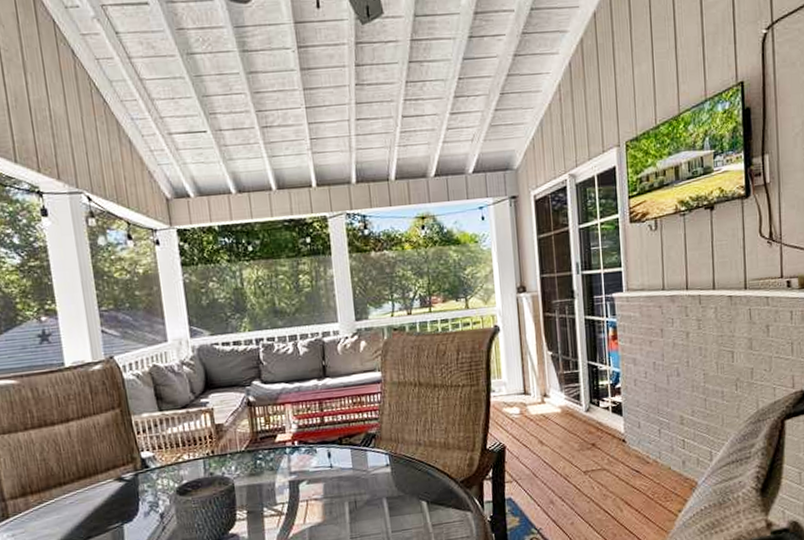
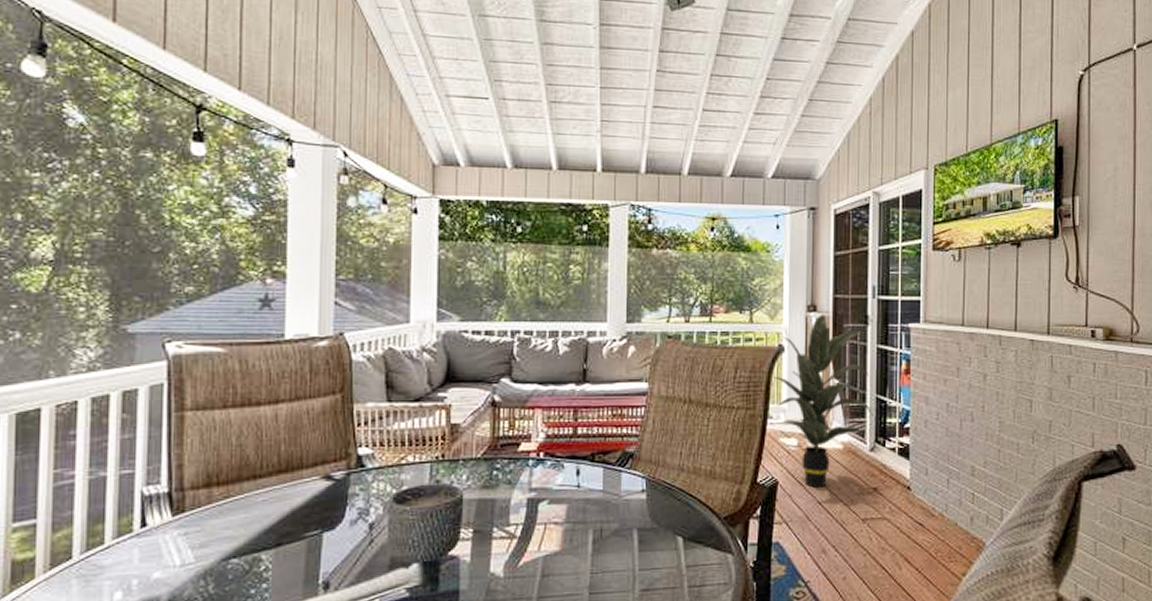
indoor plant: none [493,294,586,449] -> present [774,314,873,488]

